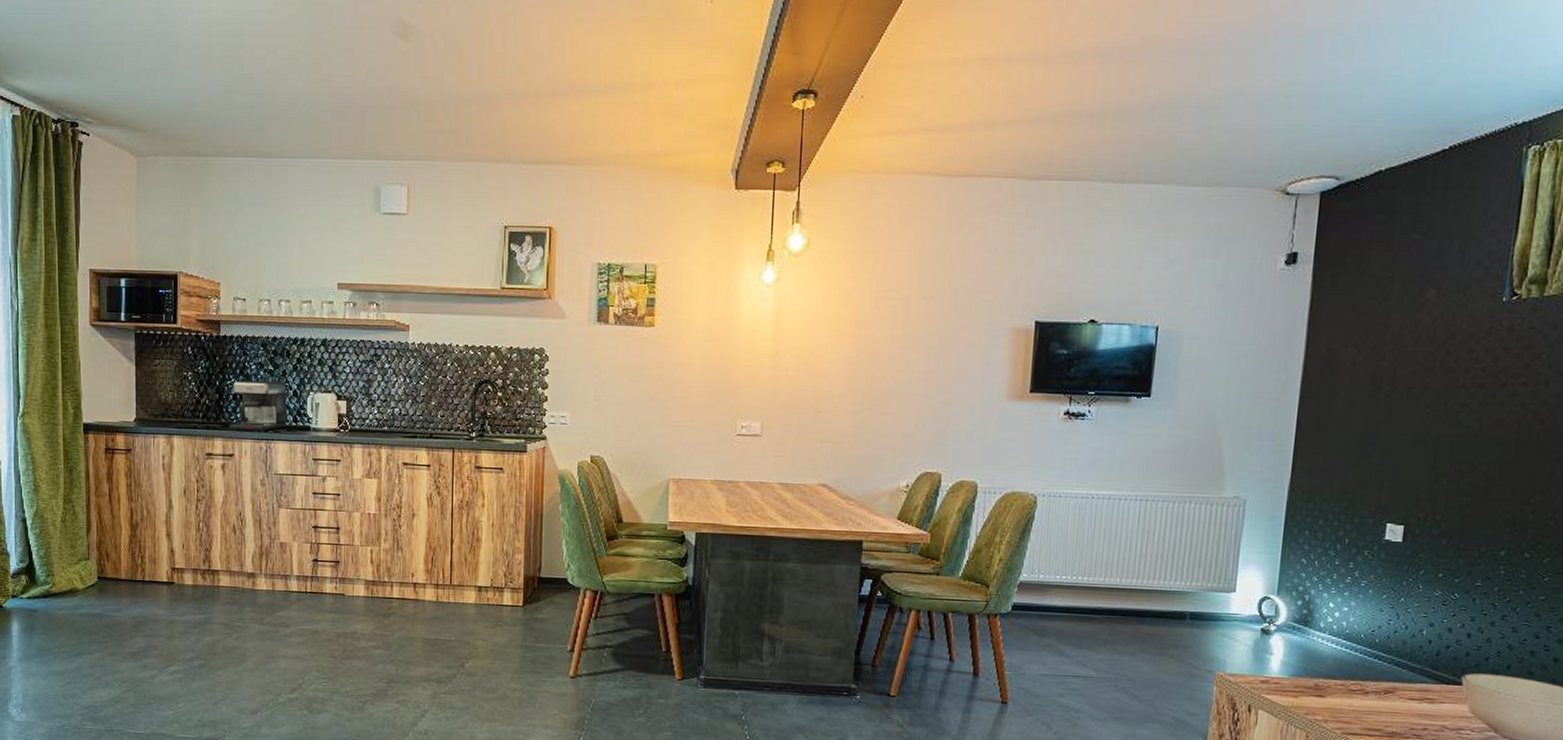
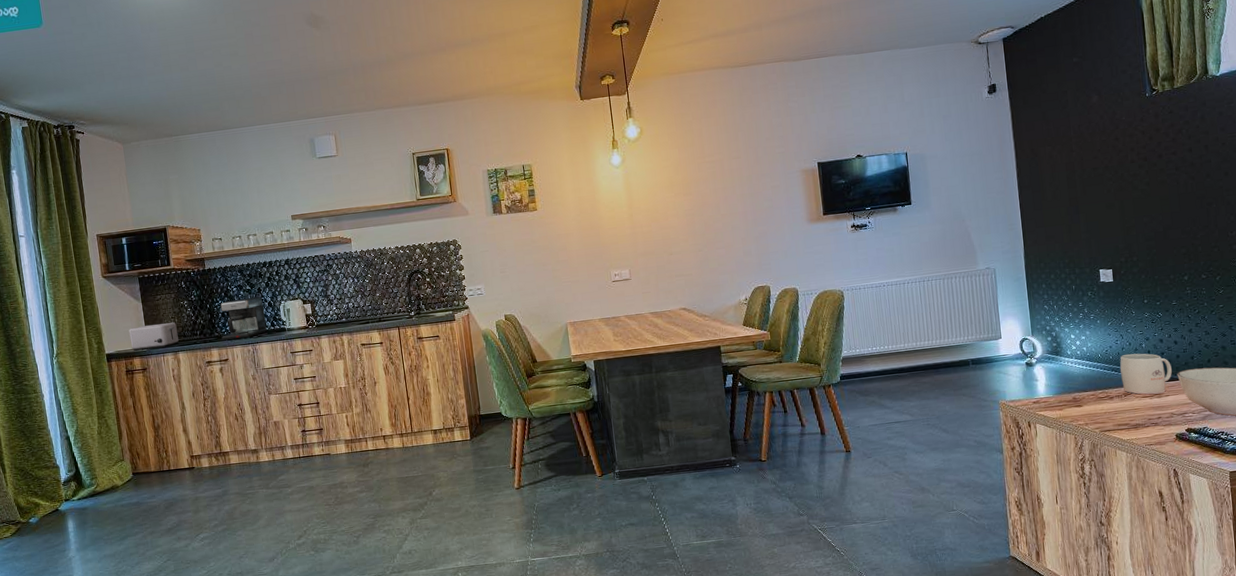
toaster: none [115,394,175,428] -> present [129,322,179,352]
mug: none [1384,639,1457,699] -> present [1119,353,1172,395]

